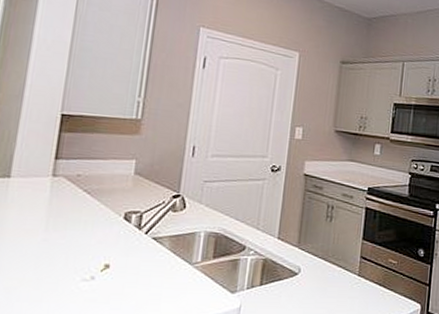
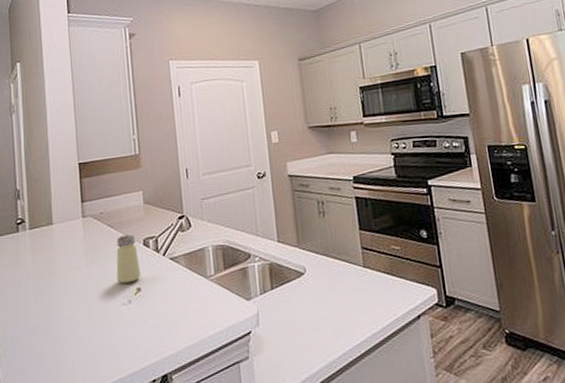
saltshaker: none [82,204,116,258] -> present [116,234,141,284]

